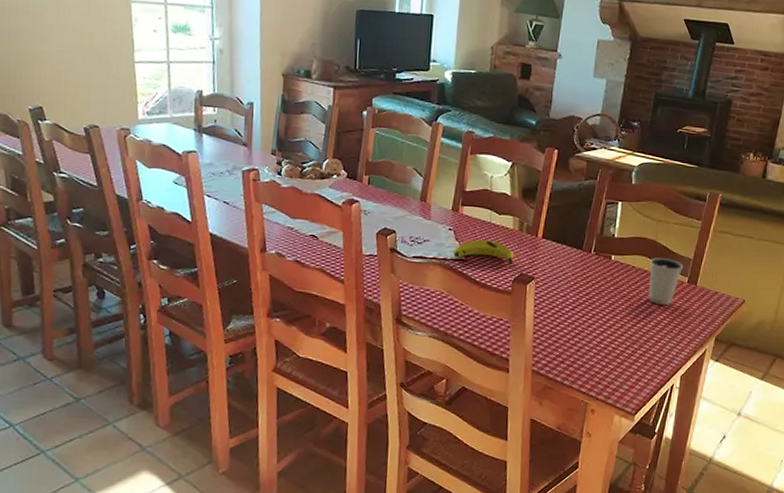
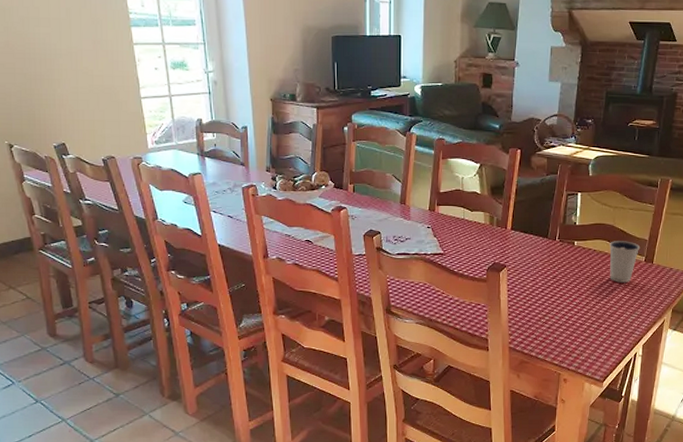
banana: present [453,240,514,266] -> none [433,235,487,256]

